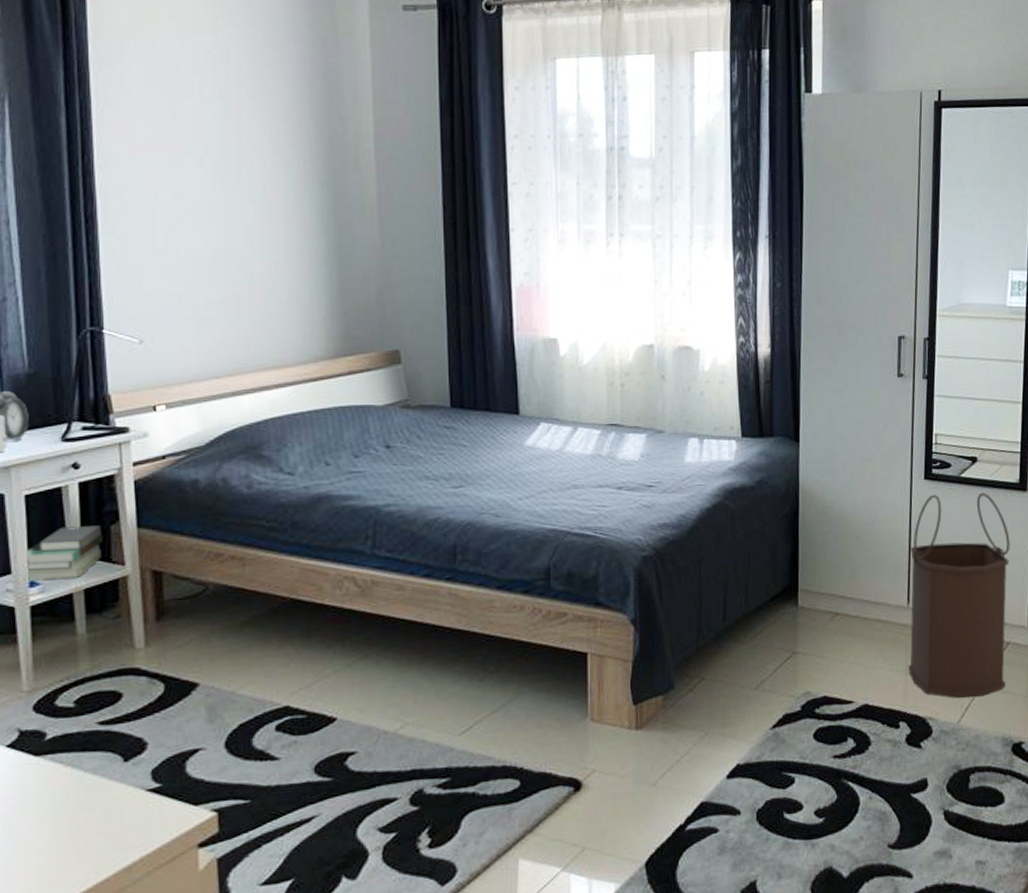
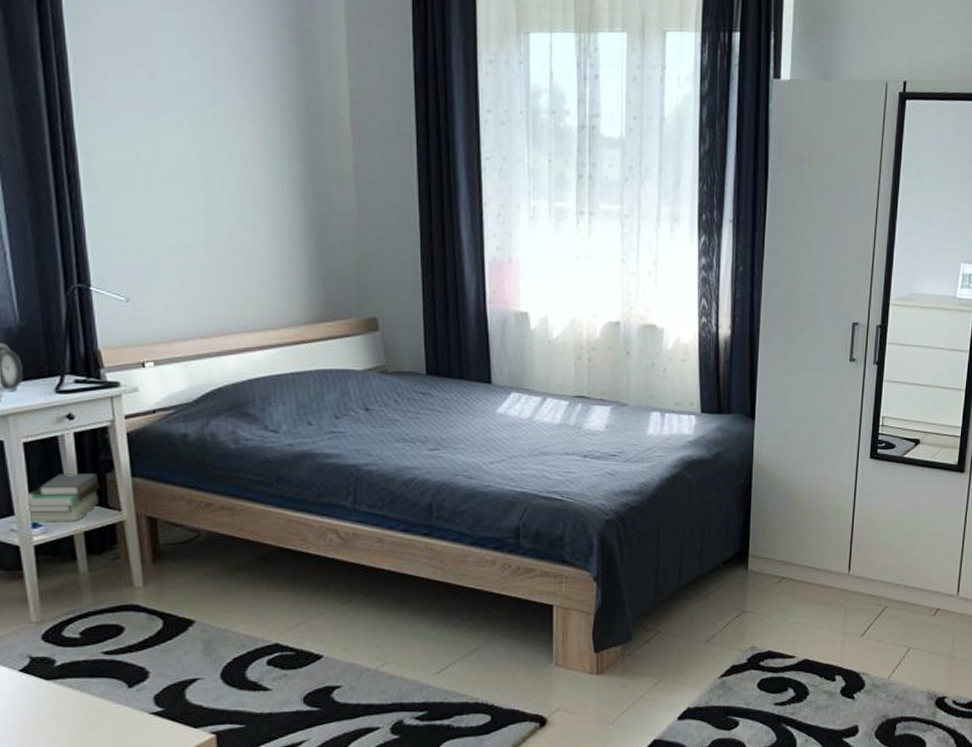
basket: present [908,492,1010,698] -> none [846,472,946,656]

